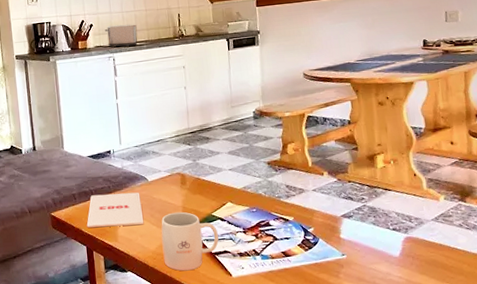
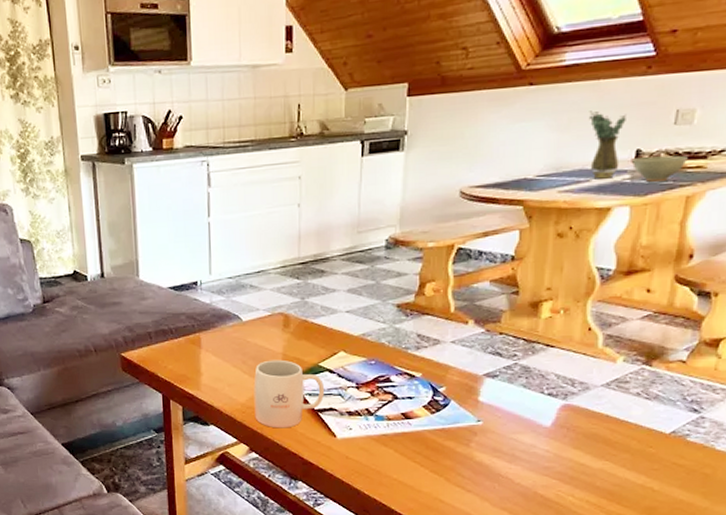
magazine: present [86,192,144,228] -> none [163,334,234,374]
toaster: present [105,24,138,47] -> none [198,117,241,148]
vase: none [385,13,414,62] -> present [588,110,626,179]
bowl: none [421,43,460,63] -> present [631,155,688,183]

